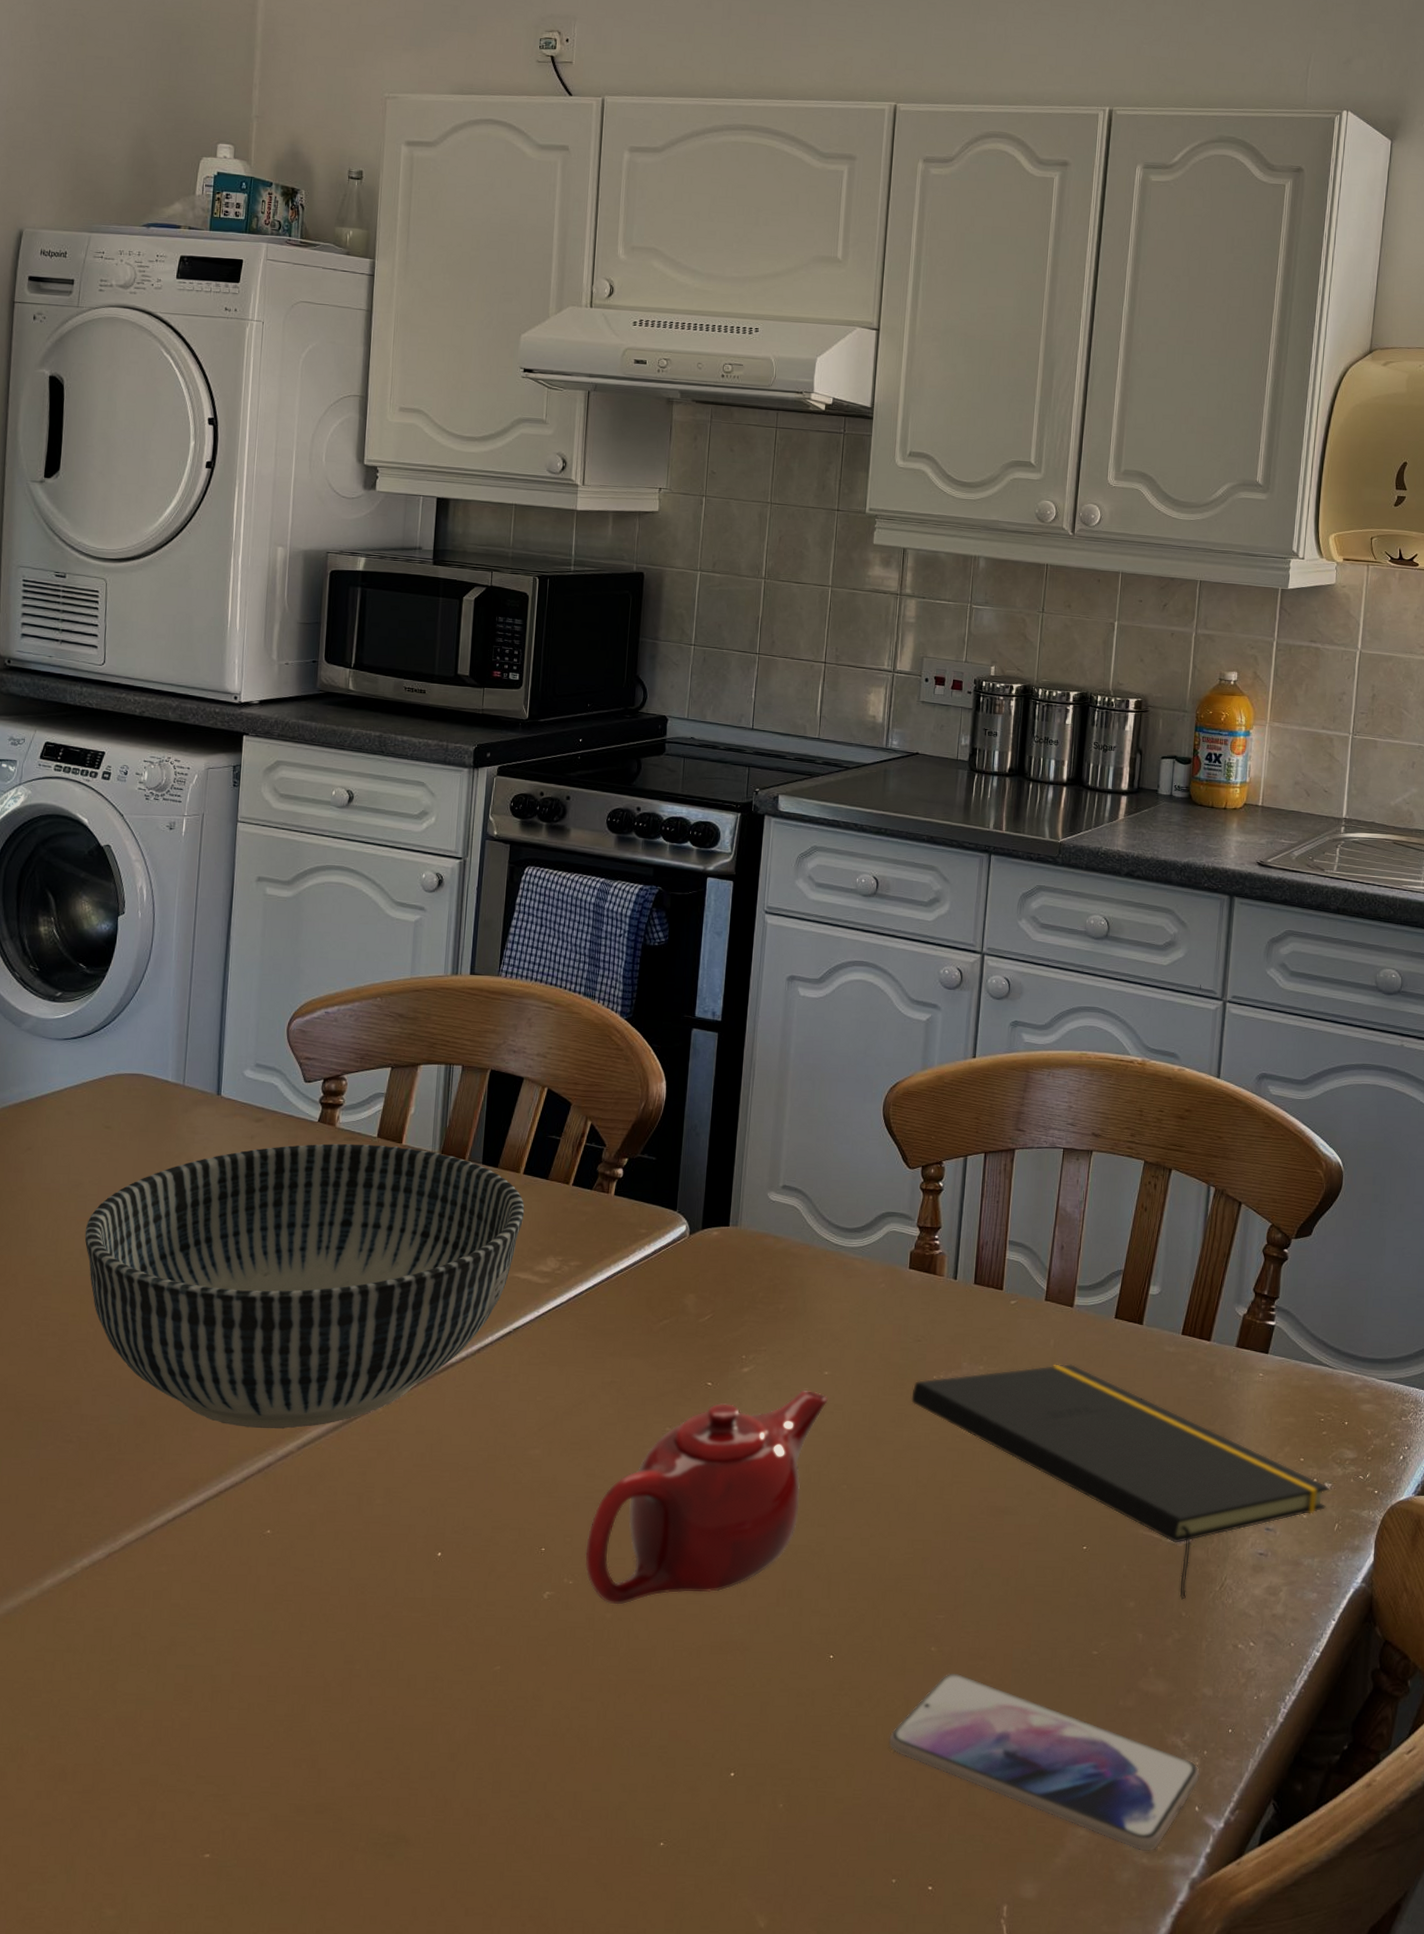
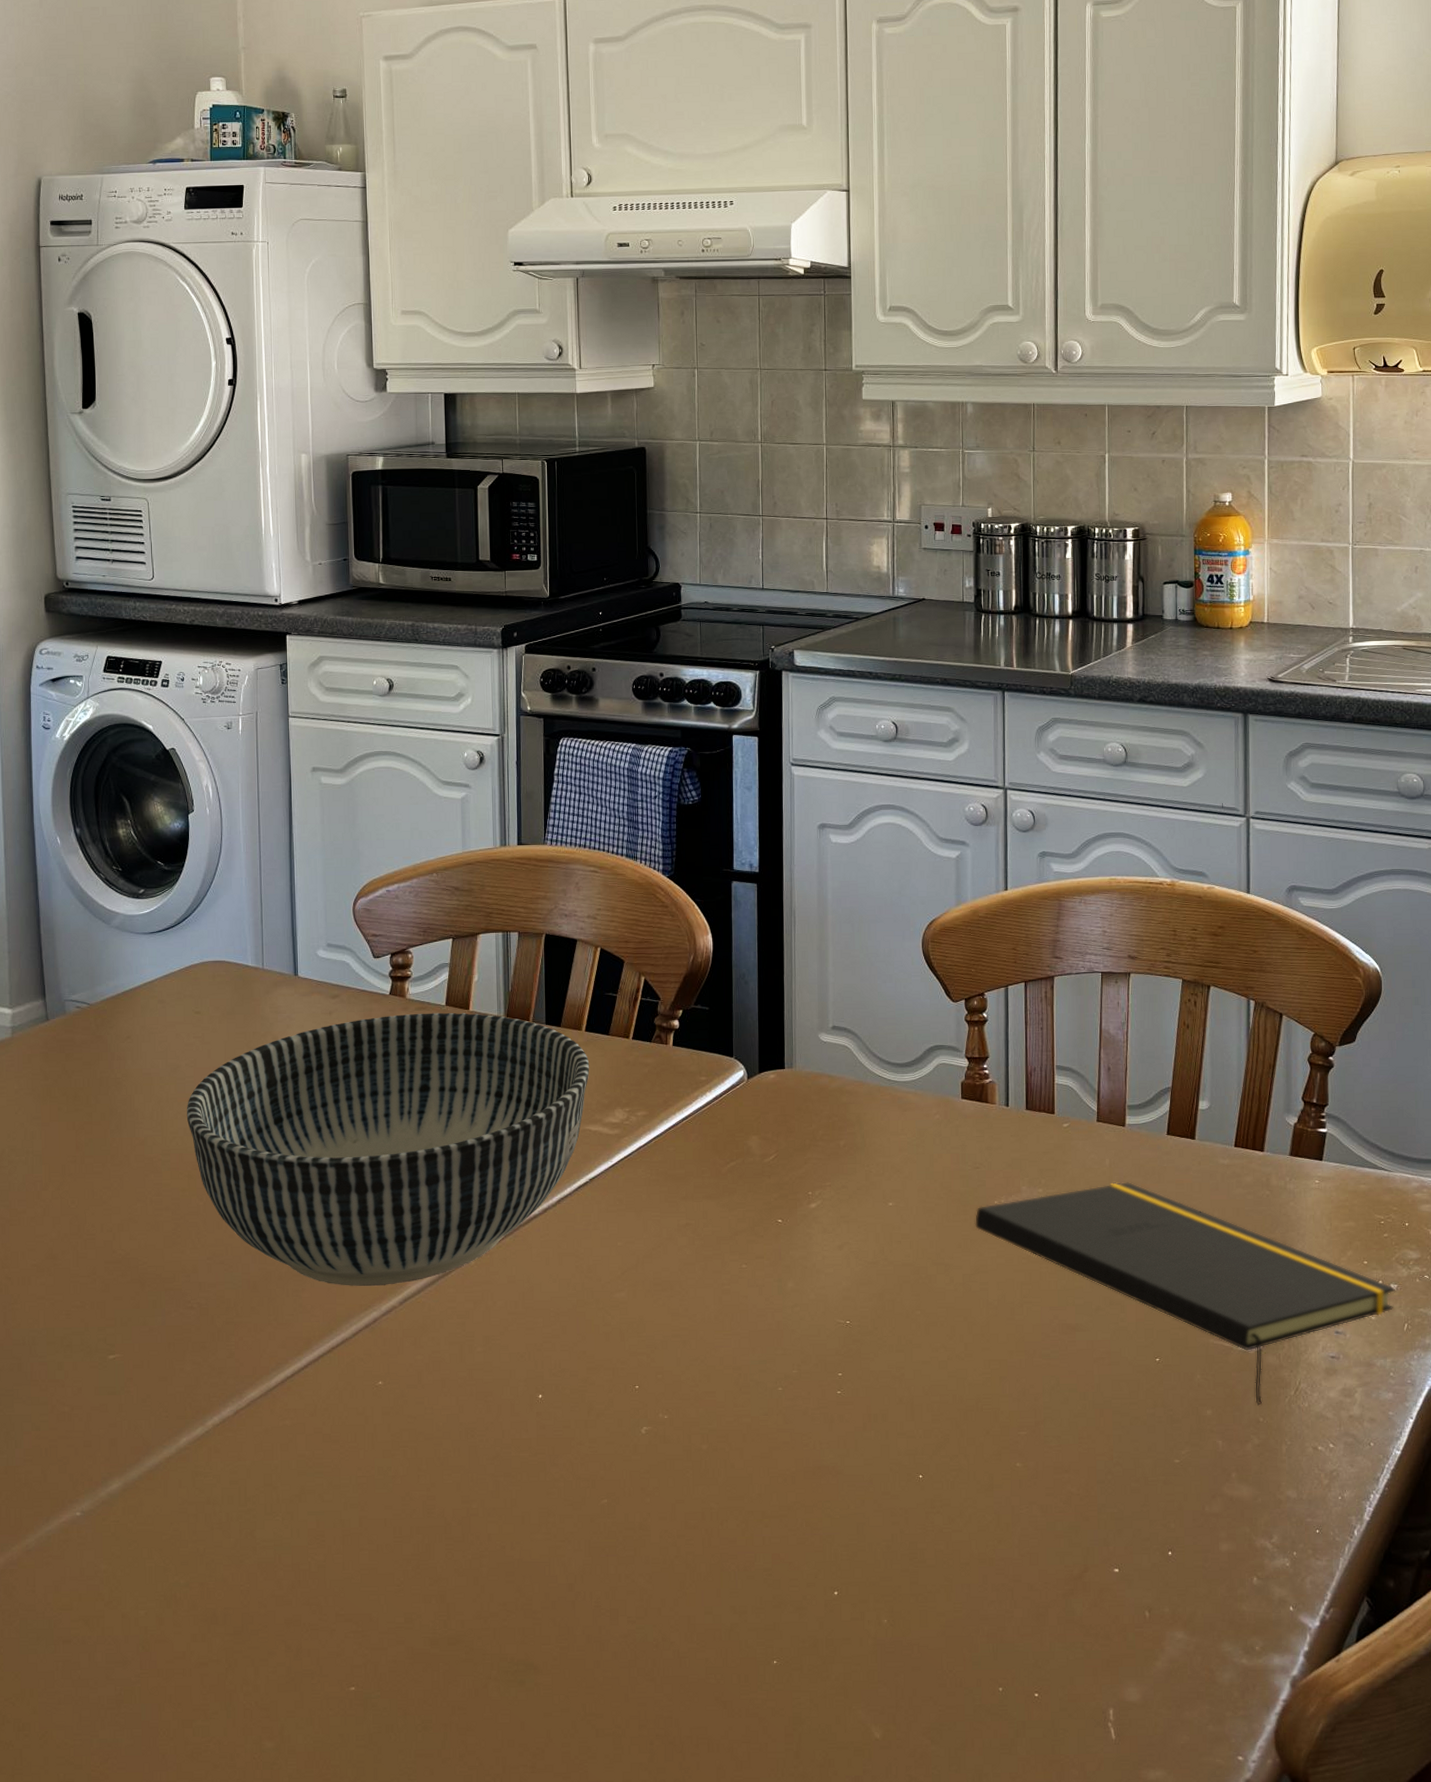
teapot: present [585,1390,829,1605] -> none [677,1222,896,1436]
smartphone: present [888,1673,1201,1851] -> none [983,1487,1292,1652]

